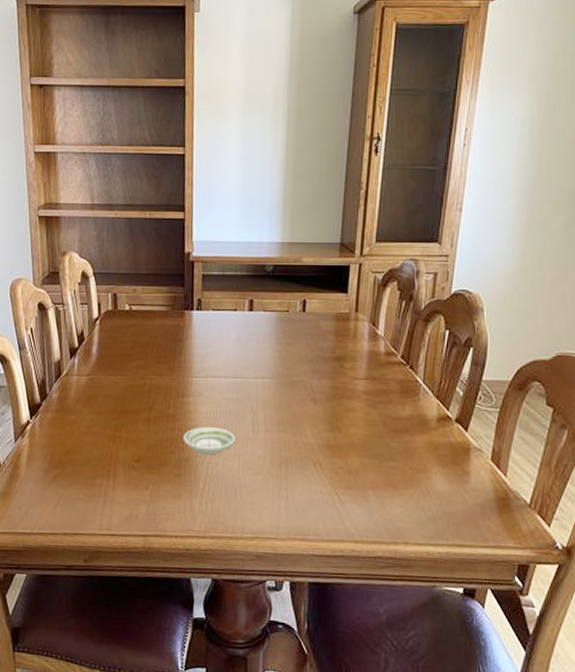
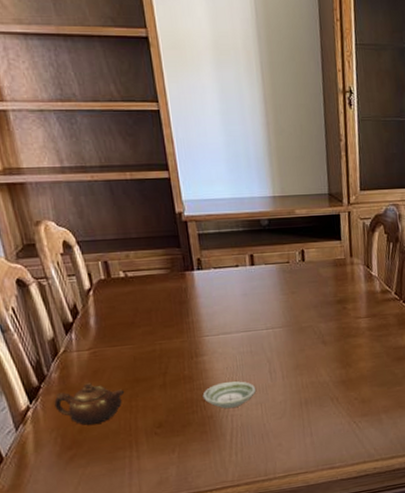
teapot: none [50,407,112,448] -> present [54,383,125,425]

